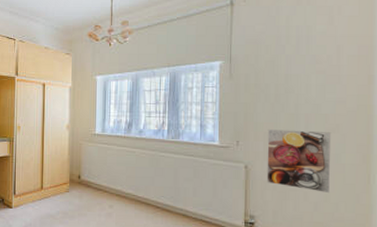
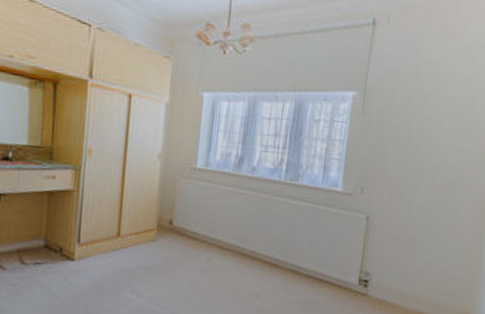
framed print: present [267,129,332,194] -> none [386,177,456,250]

